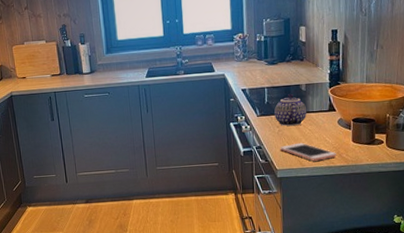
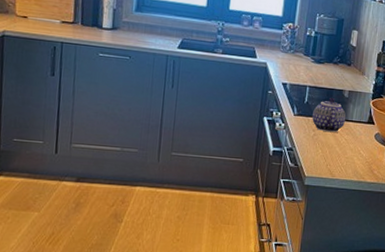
cell phone: present [279,142,336,161] -> none [311,151,368,174]

